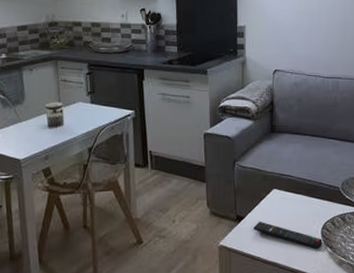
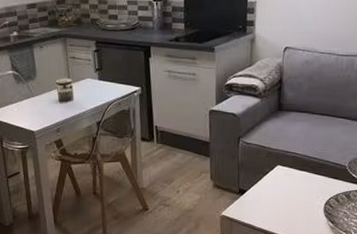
remote control: present [253,221,322,249] -> none [255,194,325,223]

